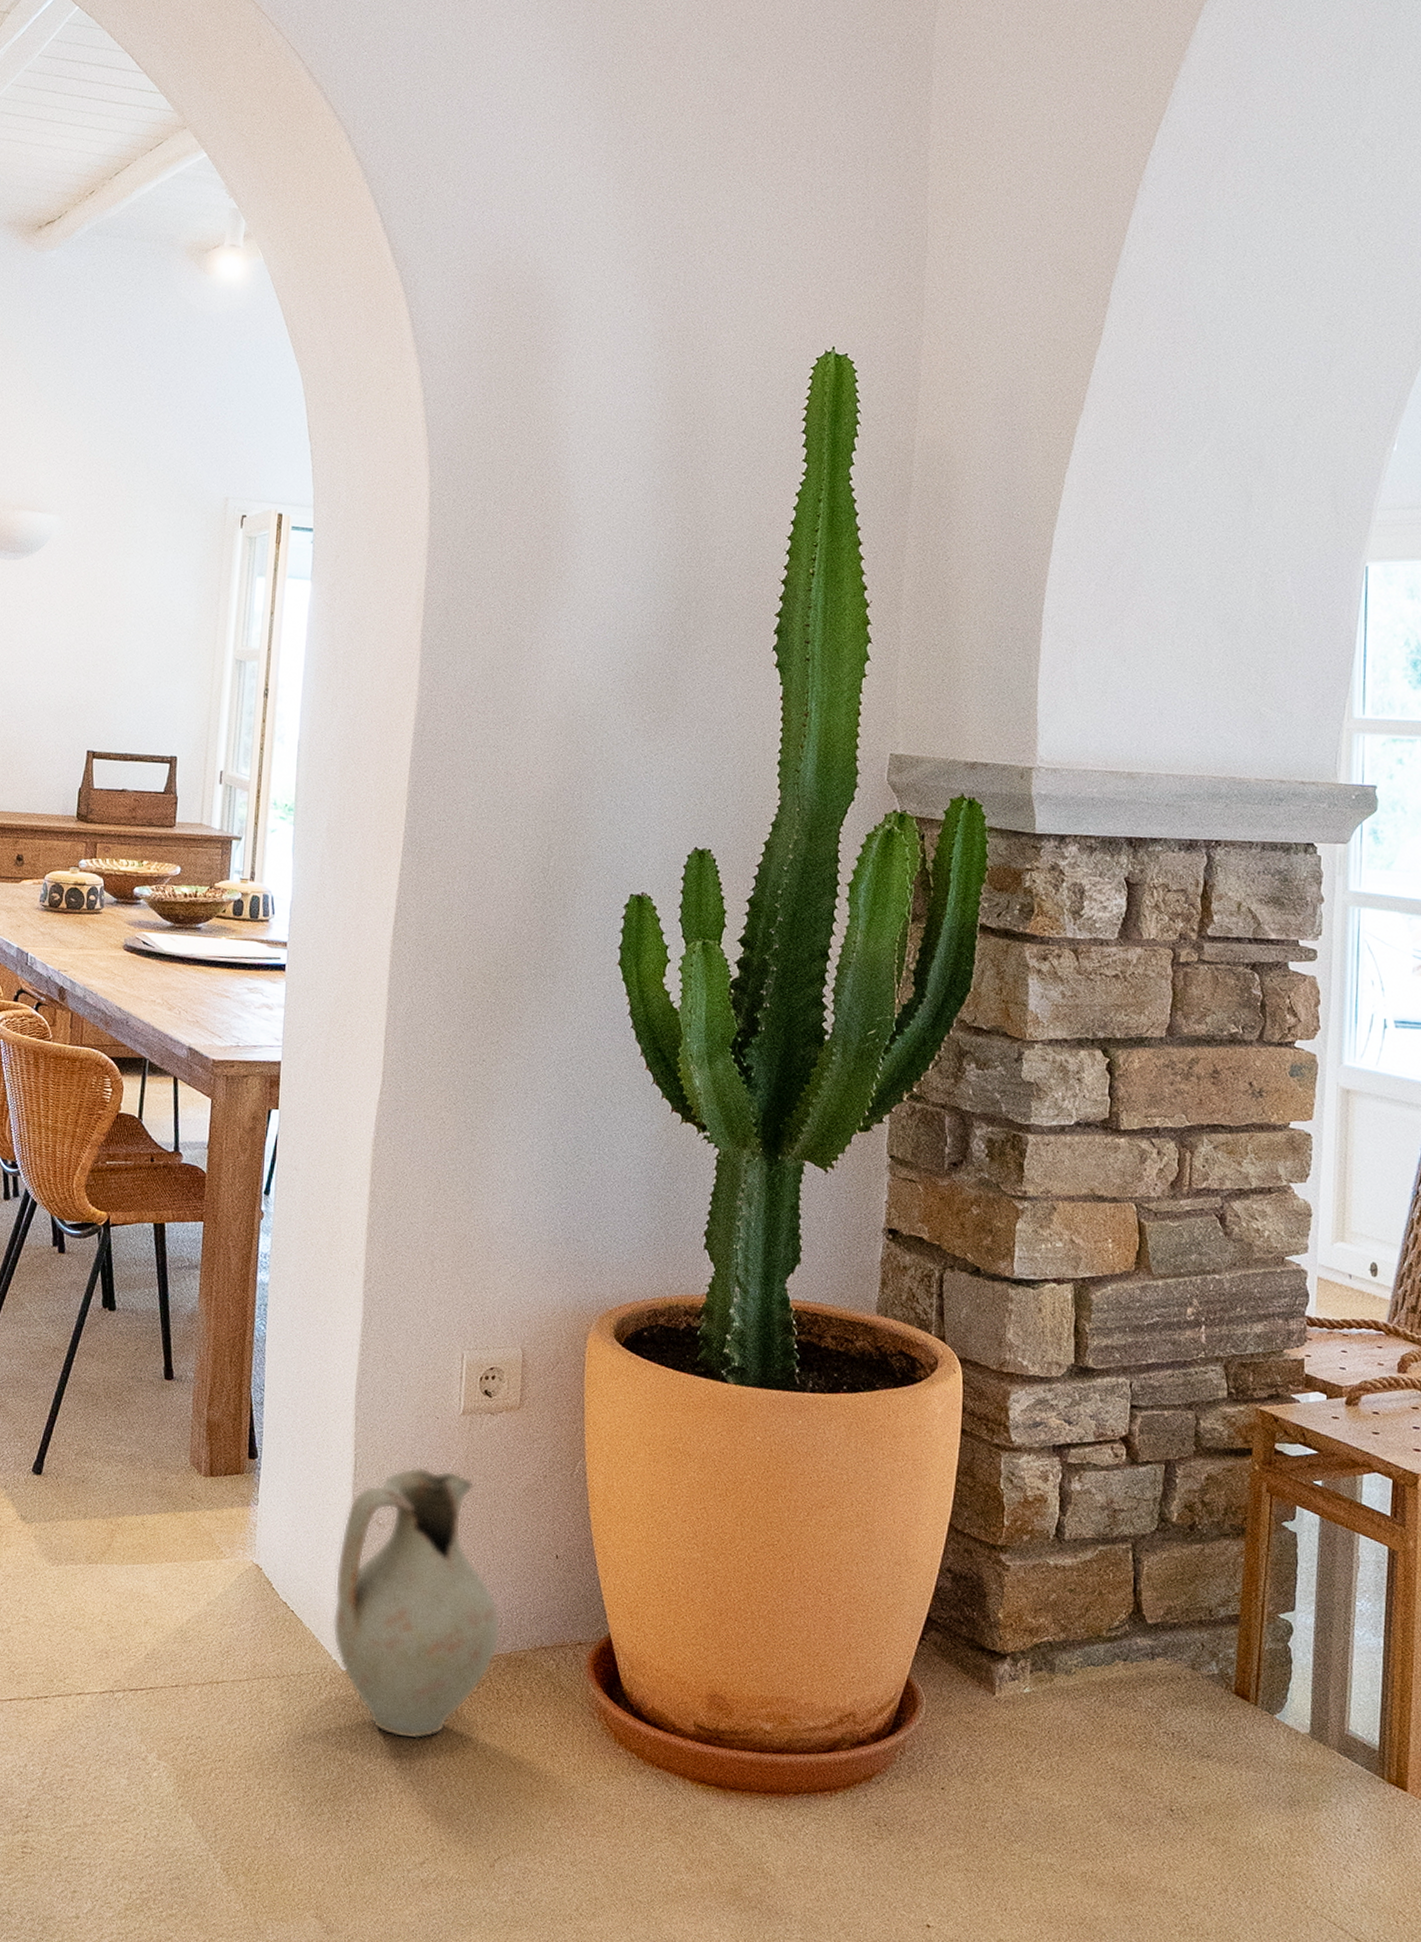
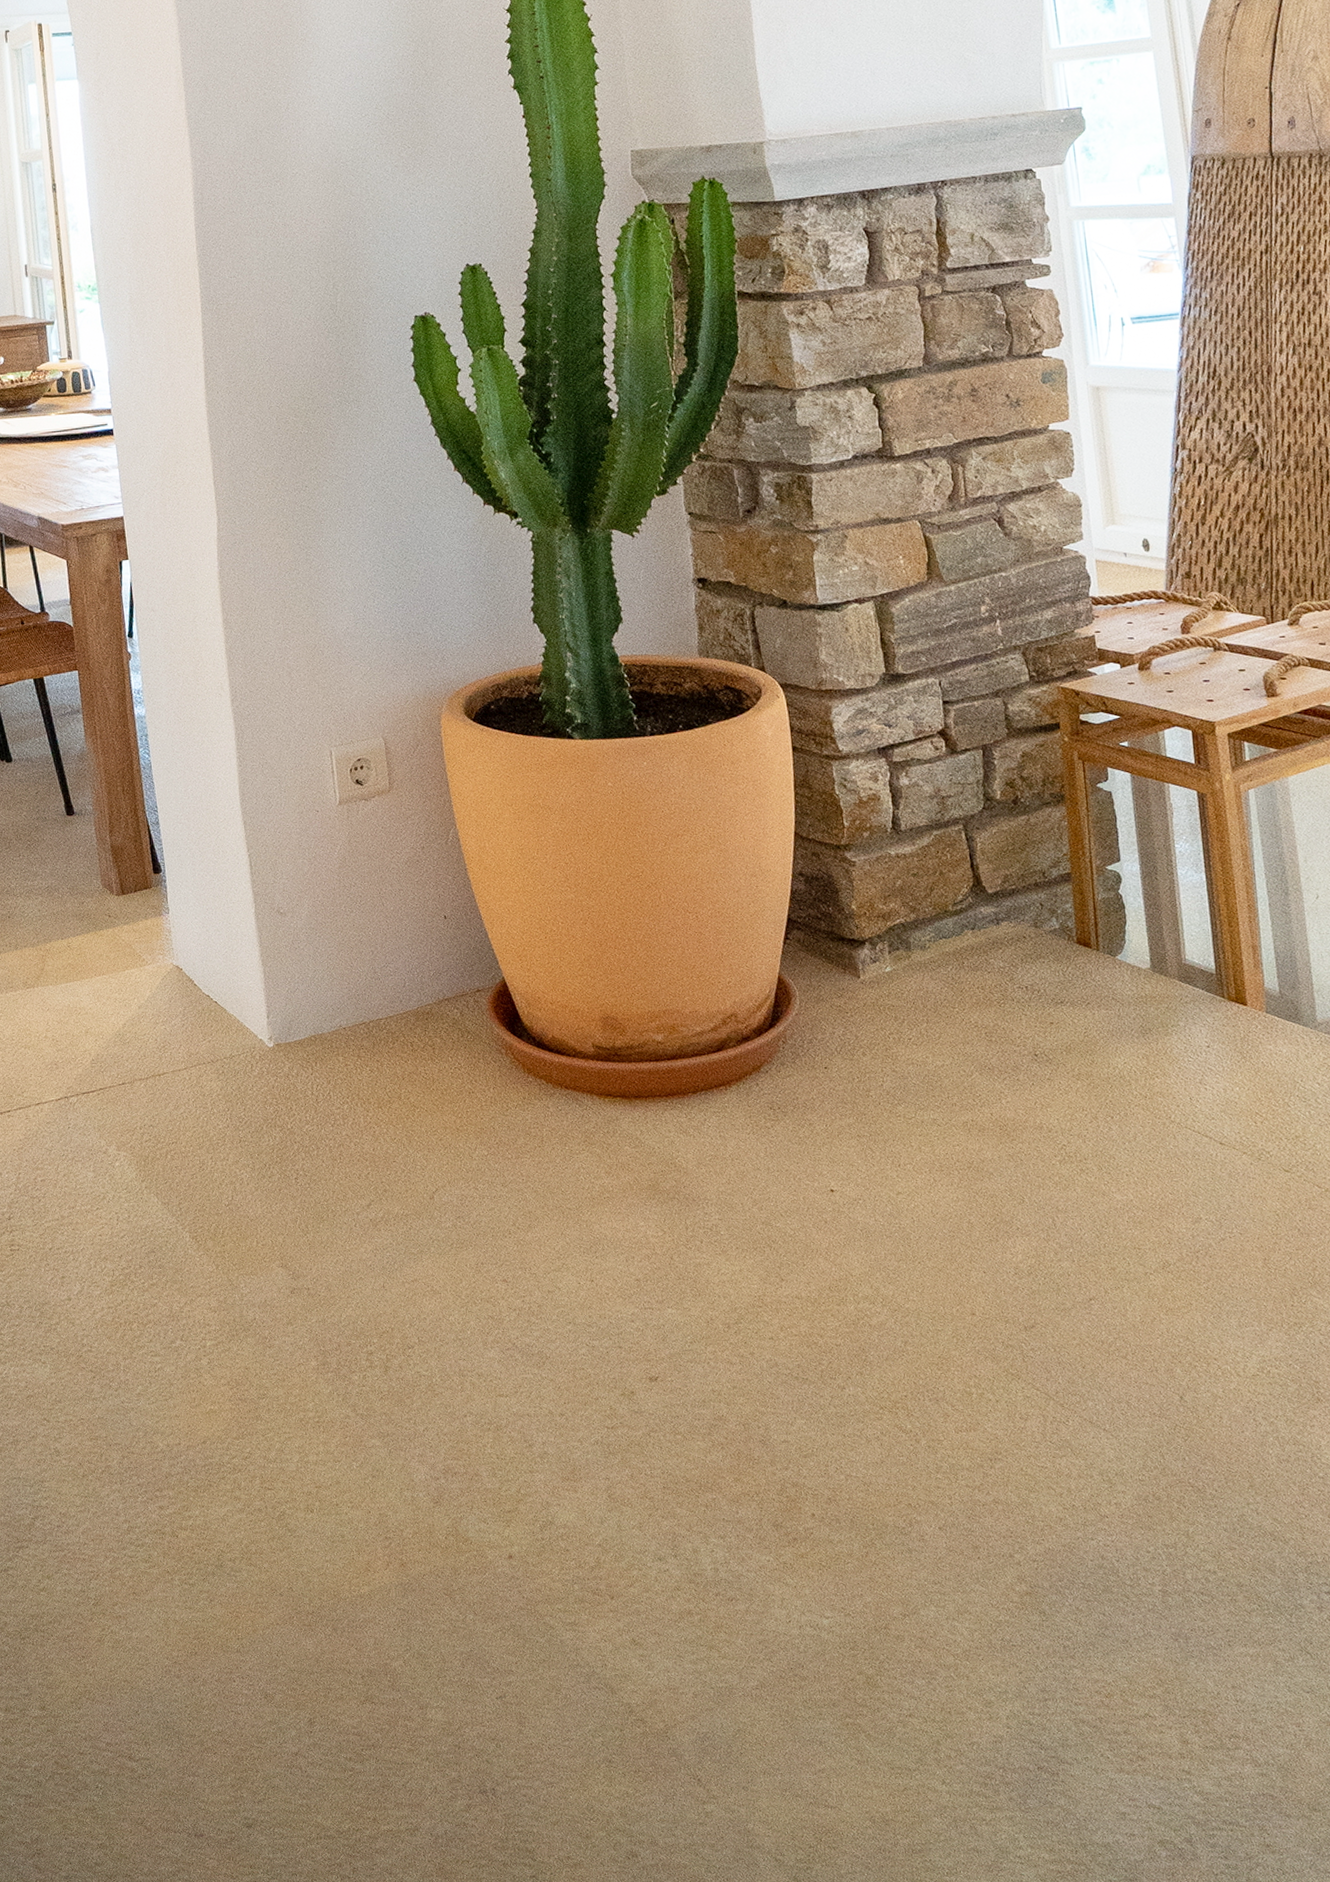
ceramic jug: present [332,1466,501,1740] -> none [248,856,406,1099]

